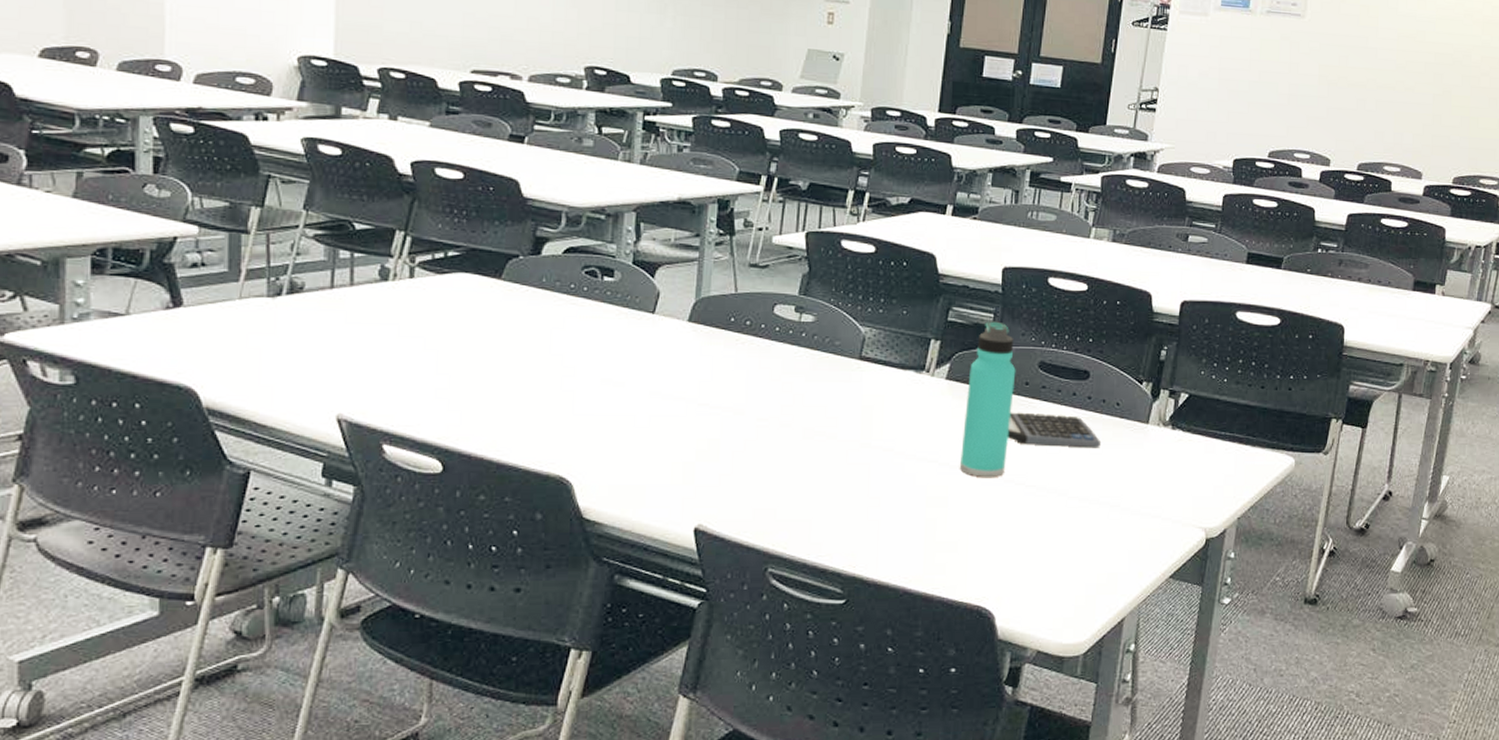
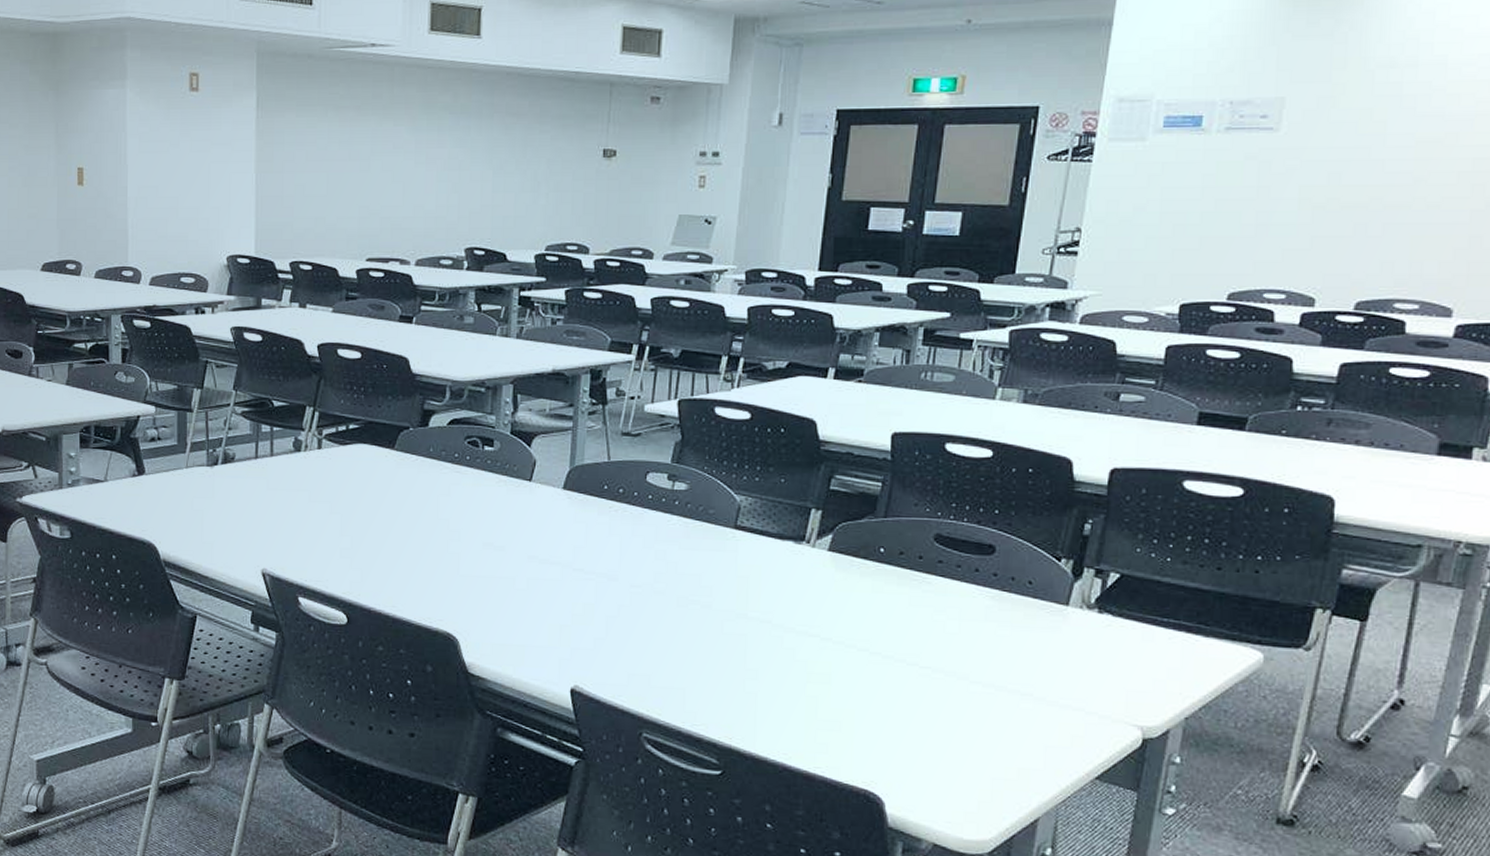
thermos bottle: present [959,321,1016,477] -> none [843,490,908,656]
calculator: present [1007,412,1102,447] -> none [897,587,1010,629]

